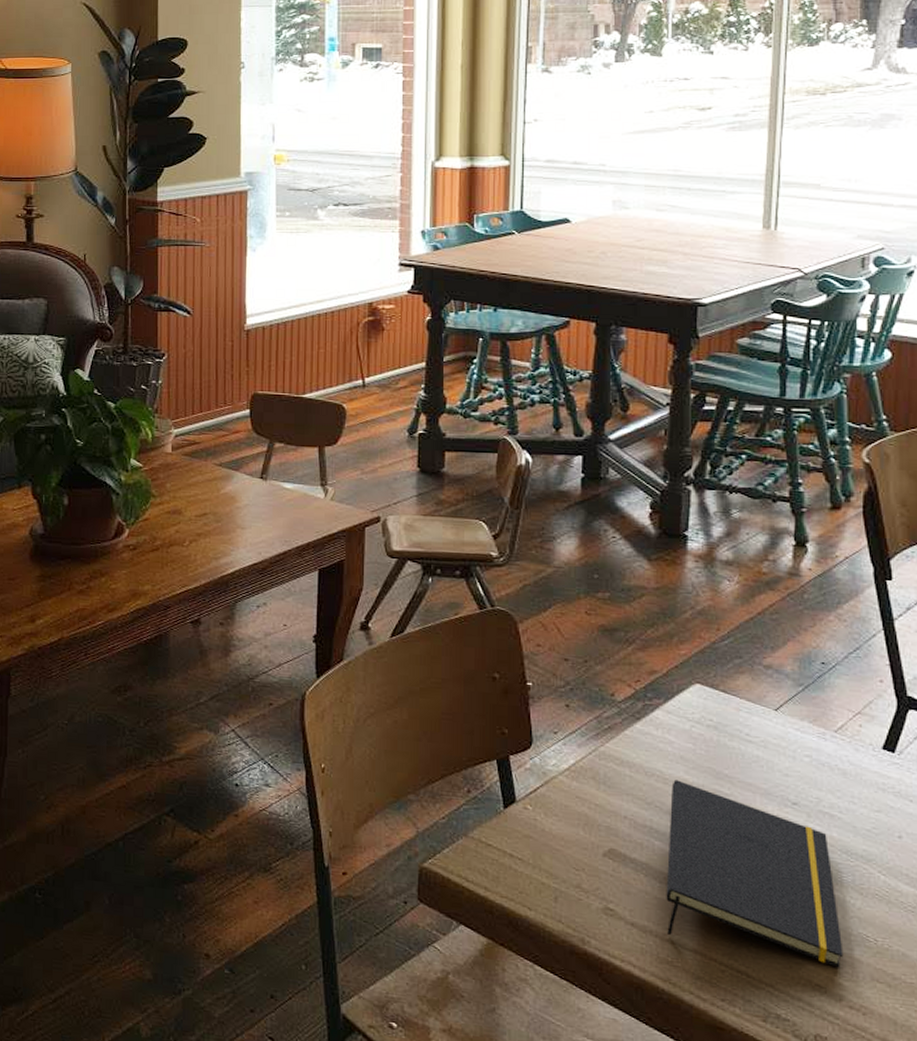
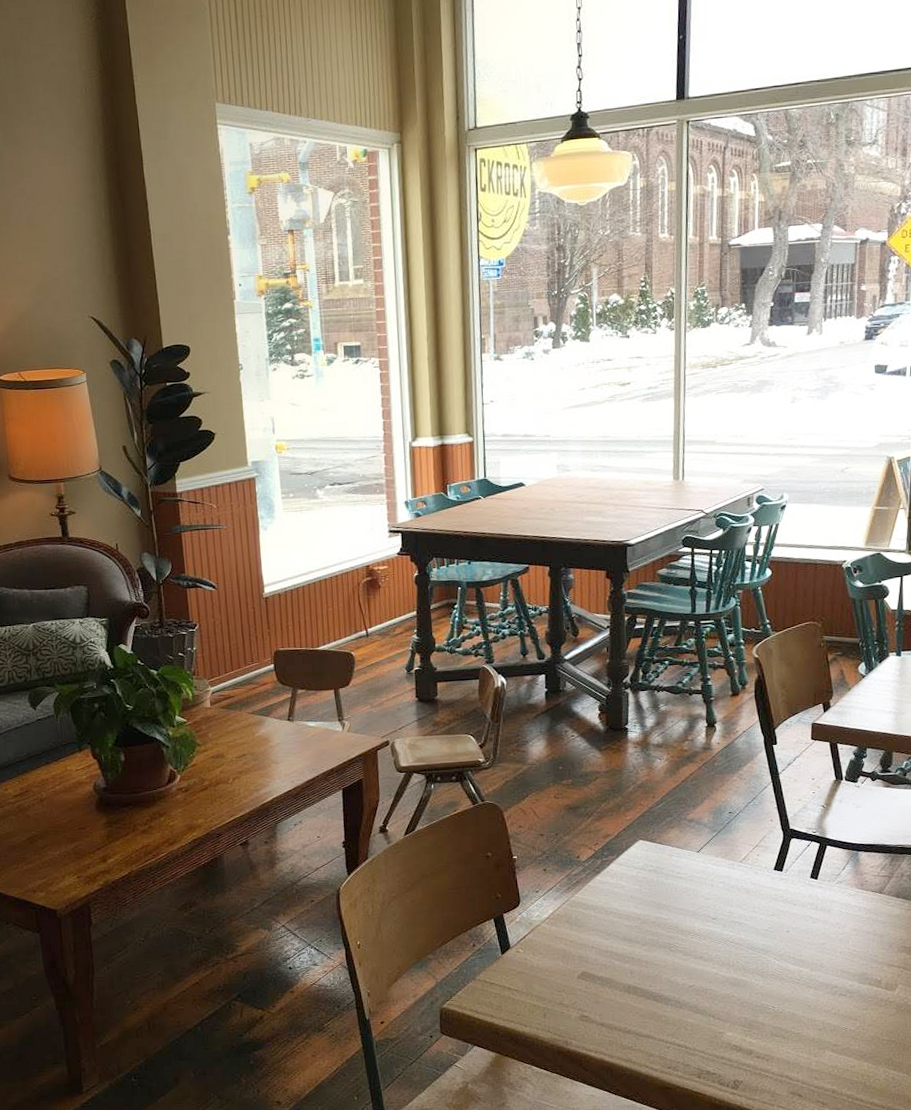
notepad: present [666,779,844,968] -> none [625,914,752,1031]

